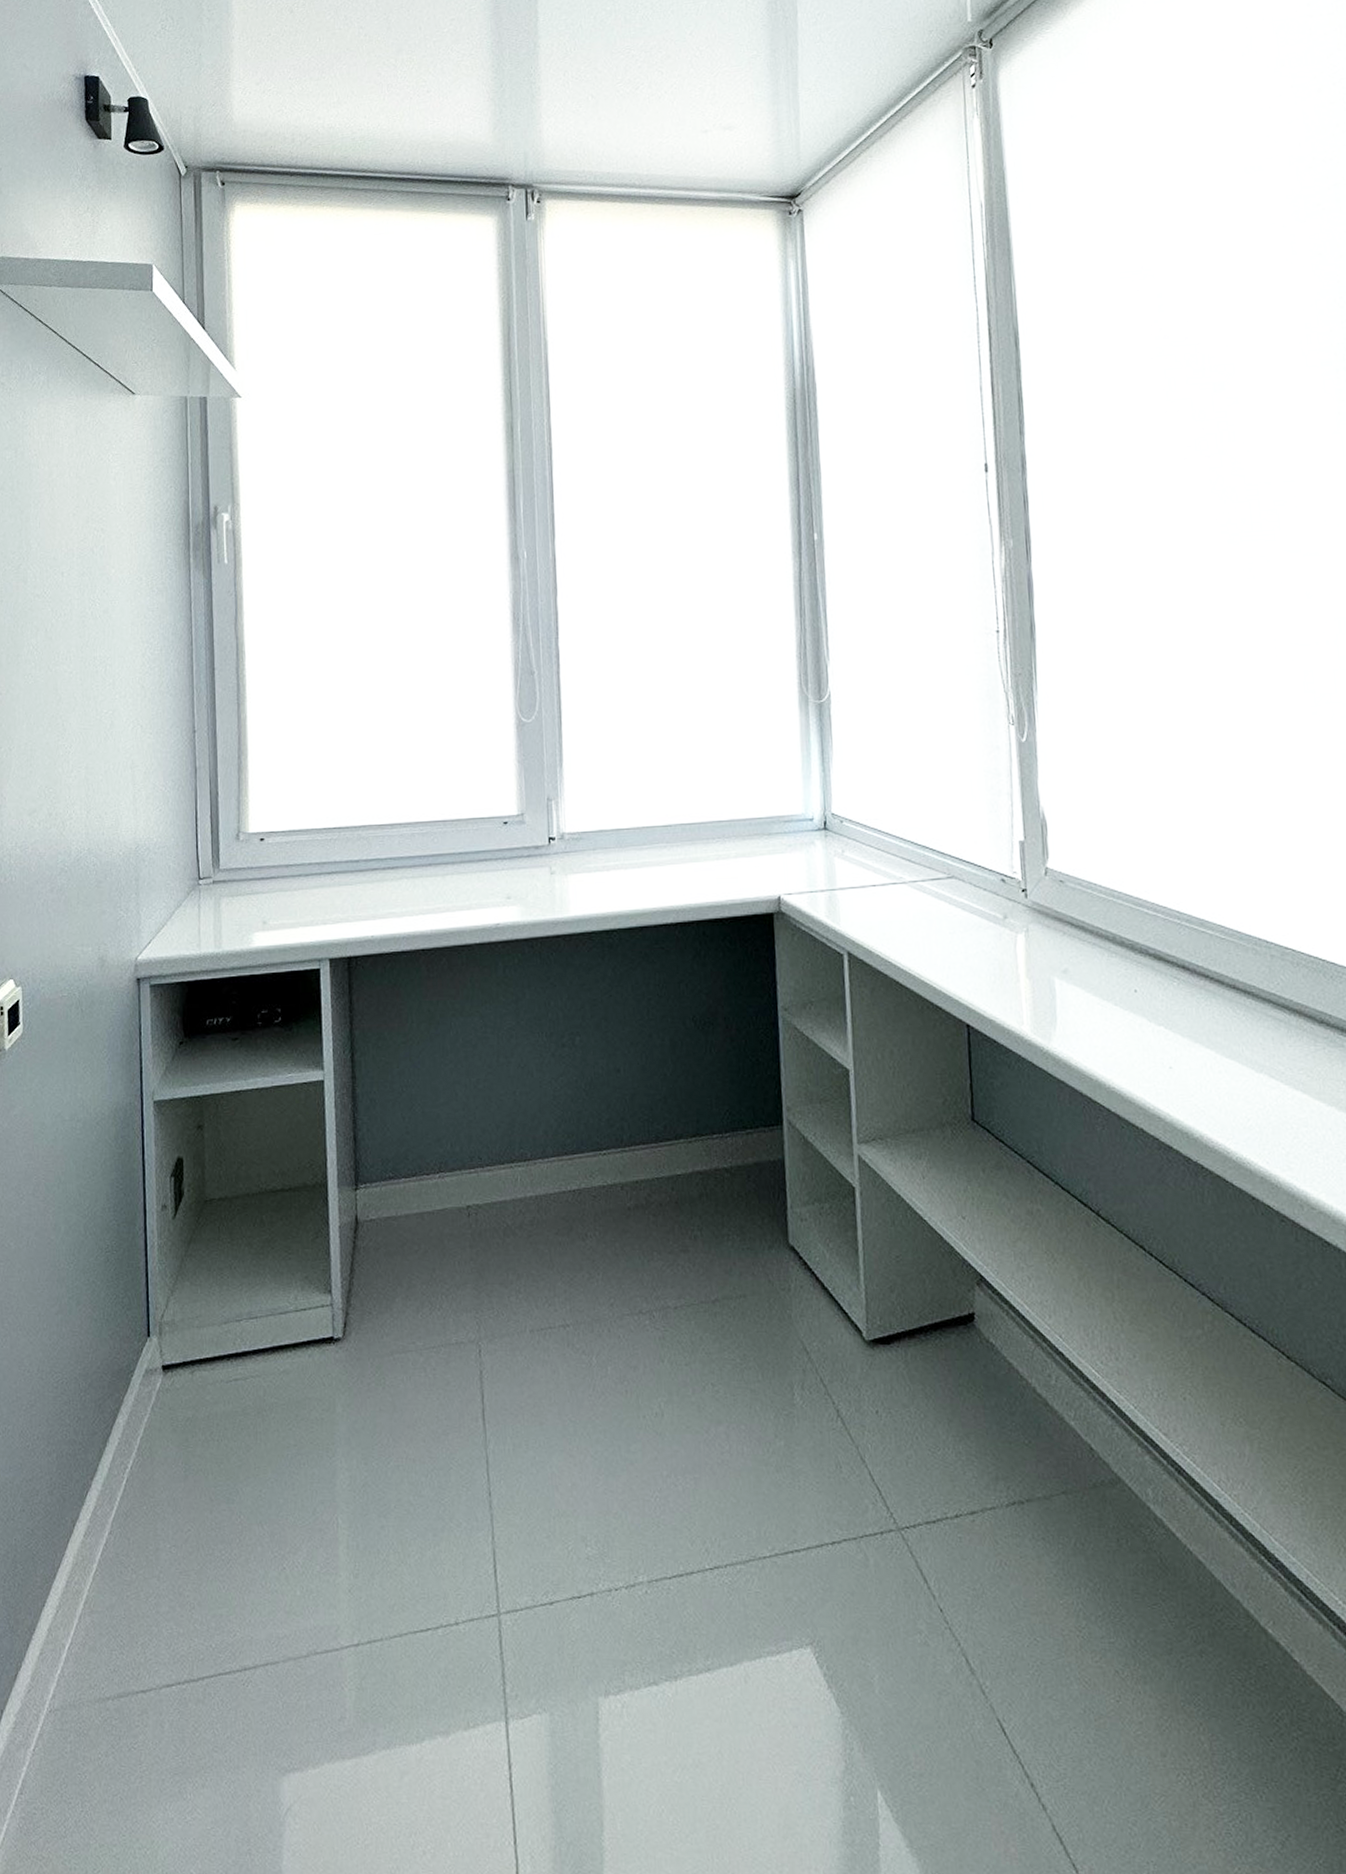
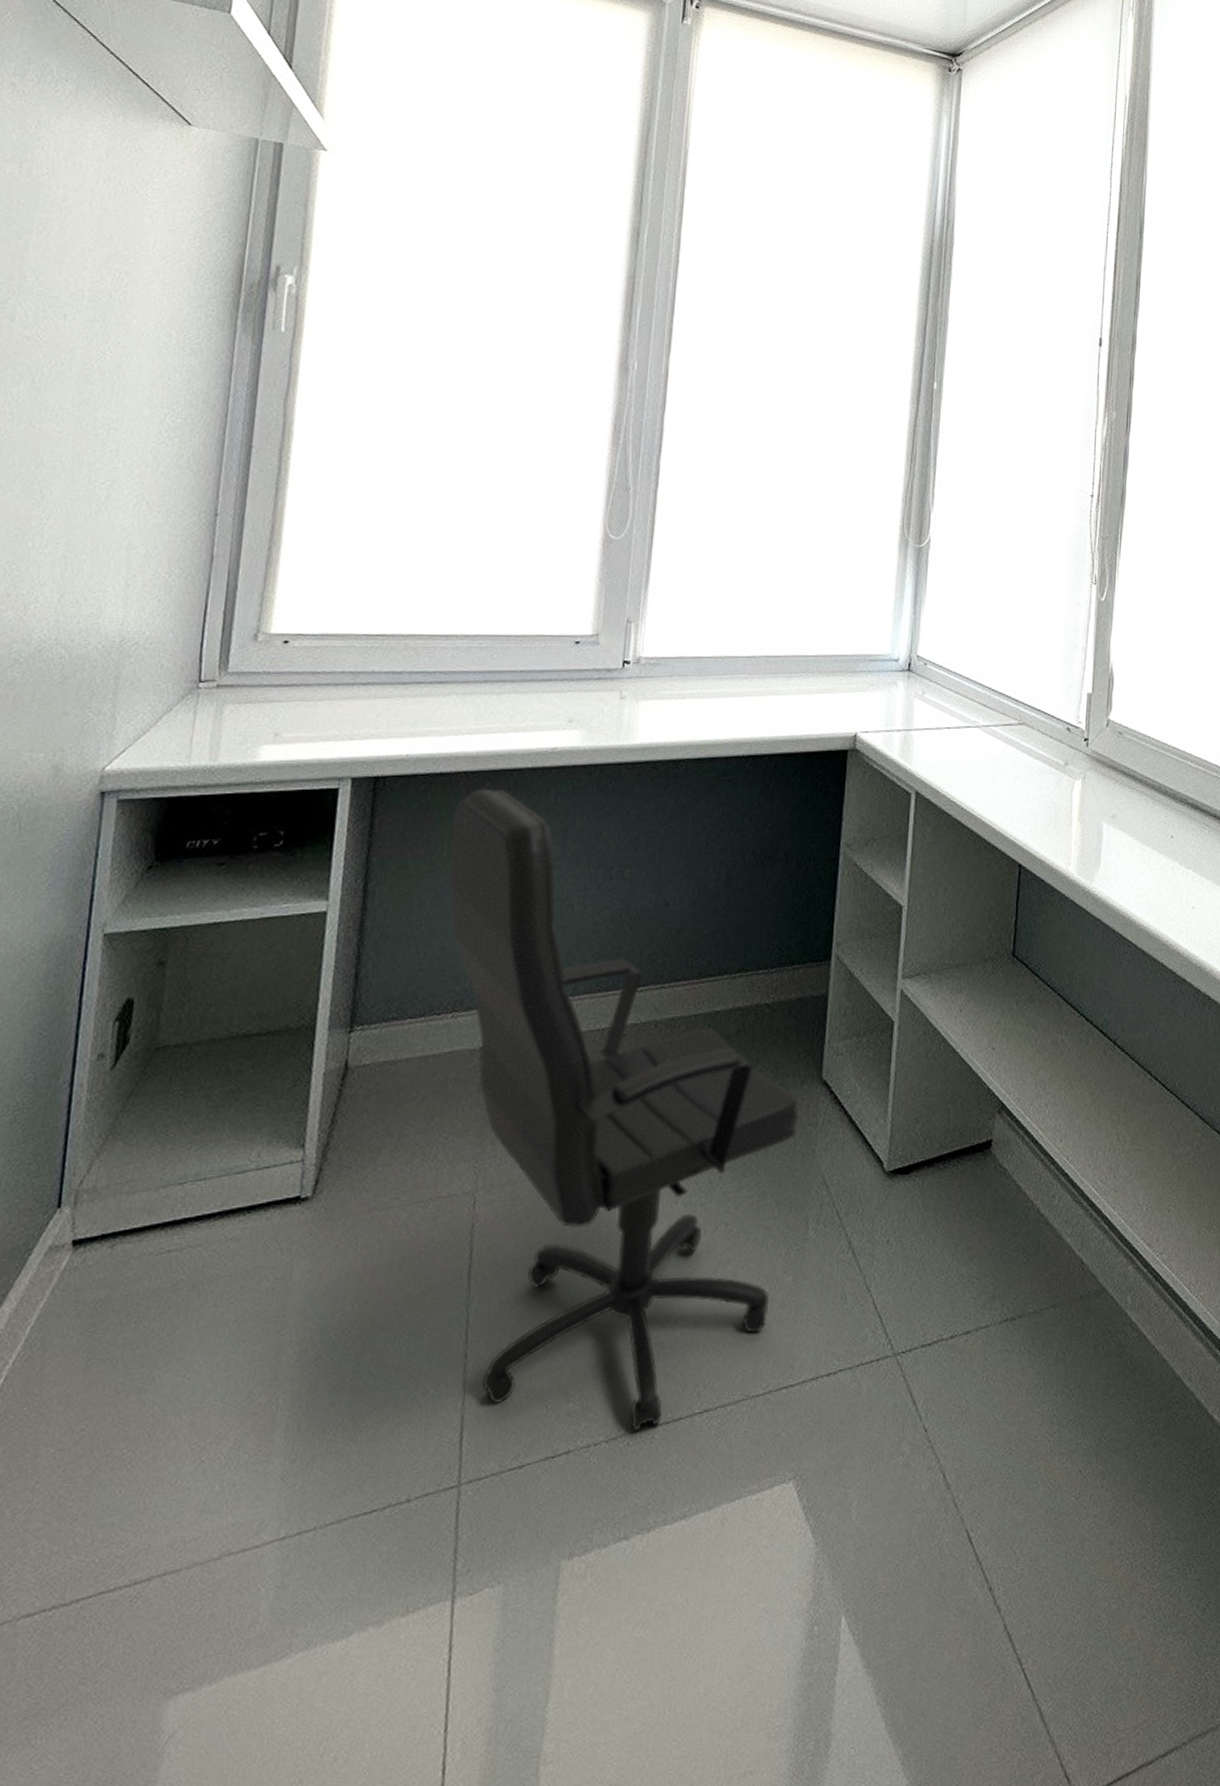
office chair: none [418,964,771,1582] -> present [447,788,799,1432]

